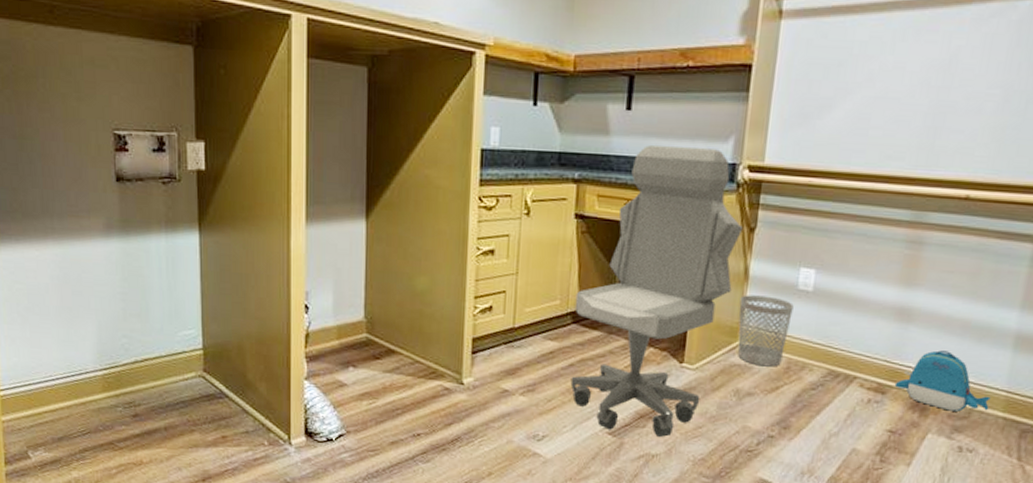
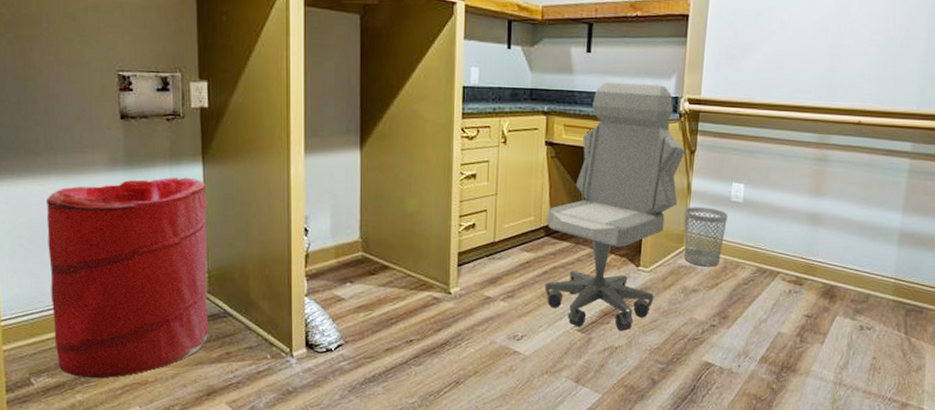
laundry hamper: none [43,245,205,456] -> present [46,177,209,379]
backpack: present [894,350,991,412] -> none [809,247,883,297]

